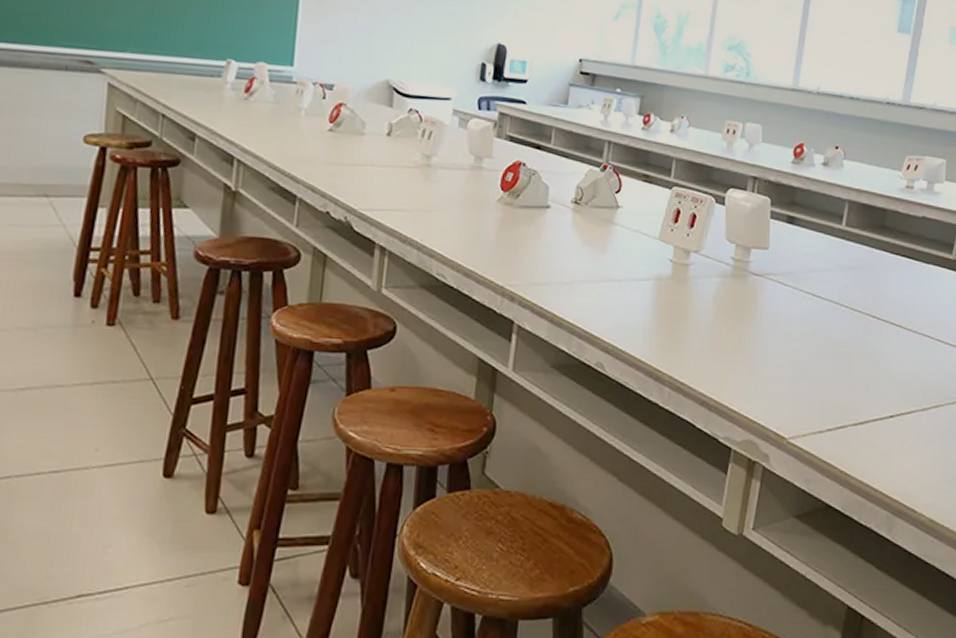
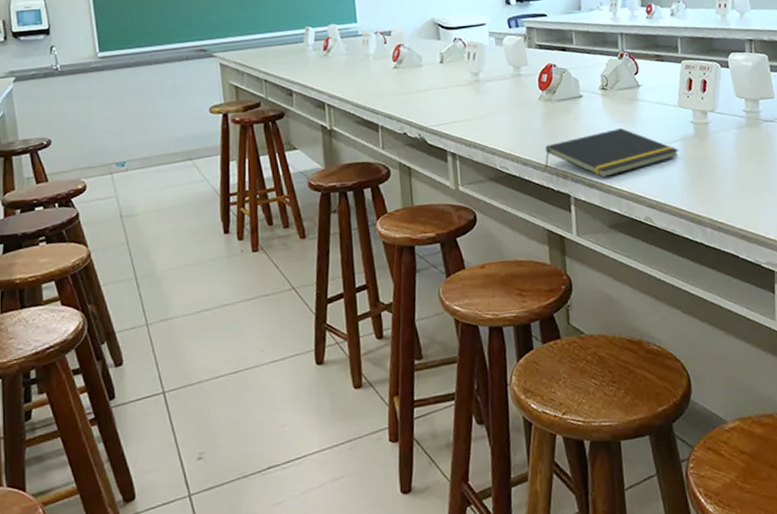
notepad: none [490,252,650,308] -> present [544,128,679,178]

